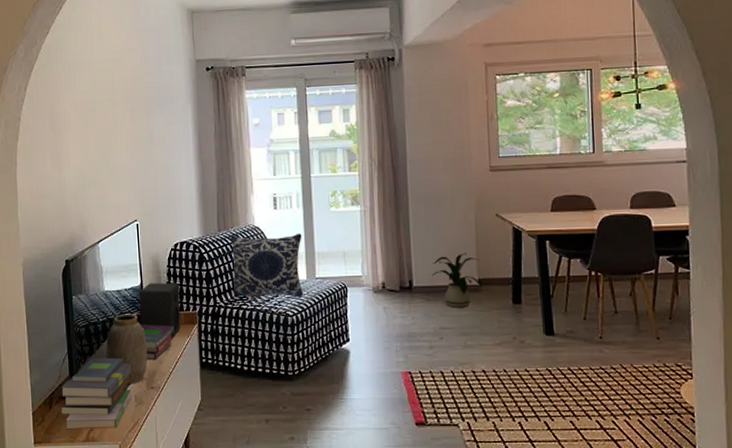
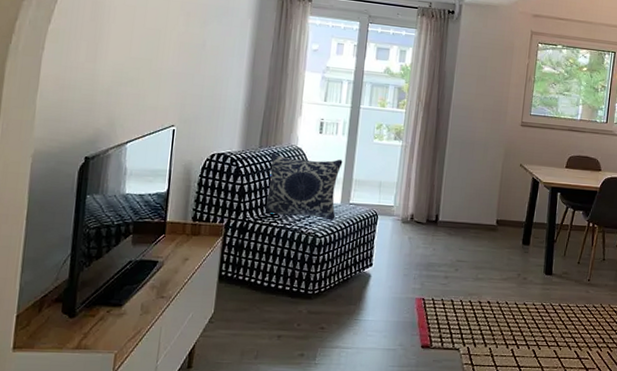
books: present [61,357,132,430] -> none [52,262,144,336]
vase: present [105,314,148,385] -> none [115,219,164,292]
speaker: present [139,282,181,339] -> none [159,191,209,249]
books: present [141,324,174,360] -> none [160,232,197,270]
house plant: present [432,252,483,308] -> none [457,195,501,244]

